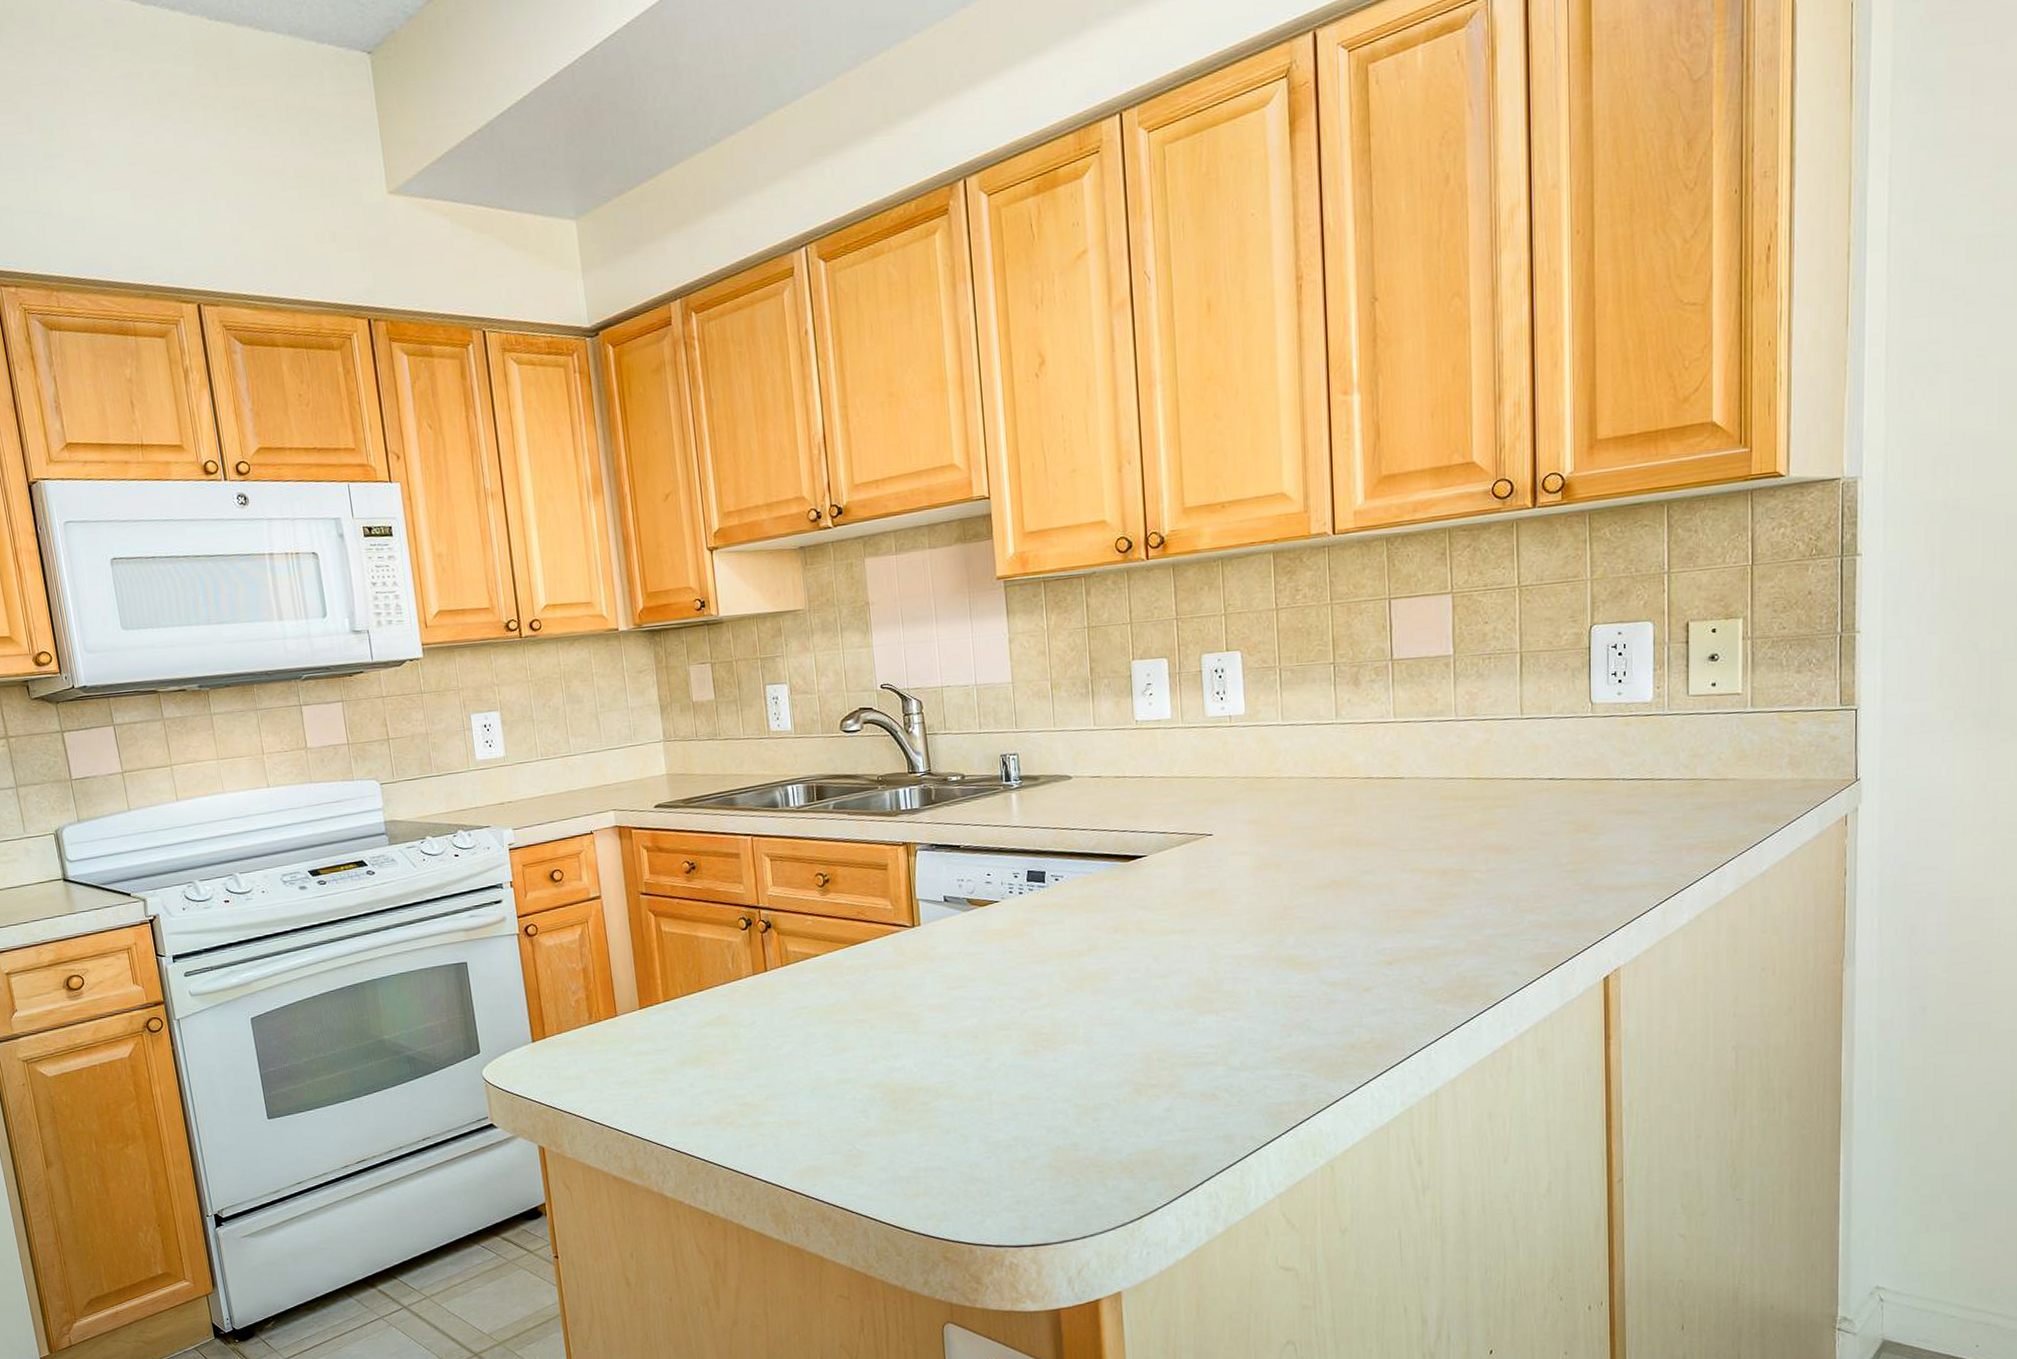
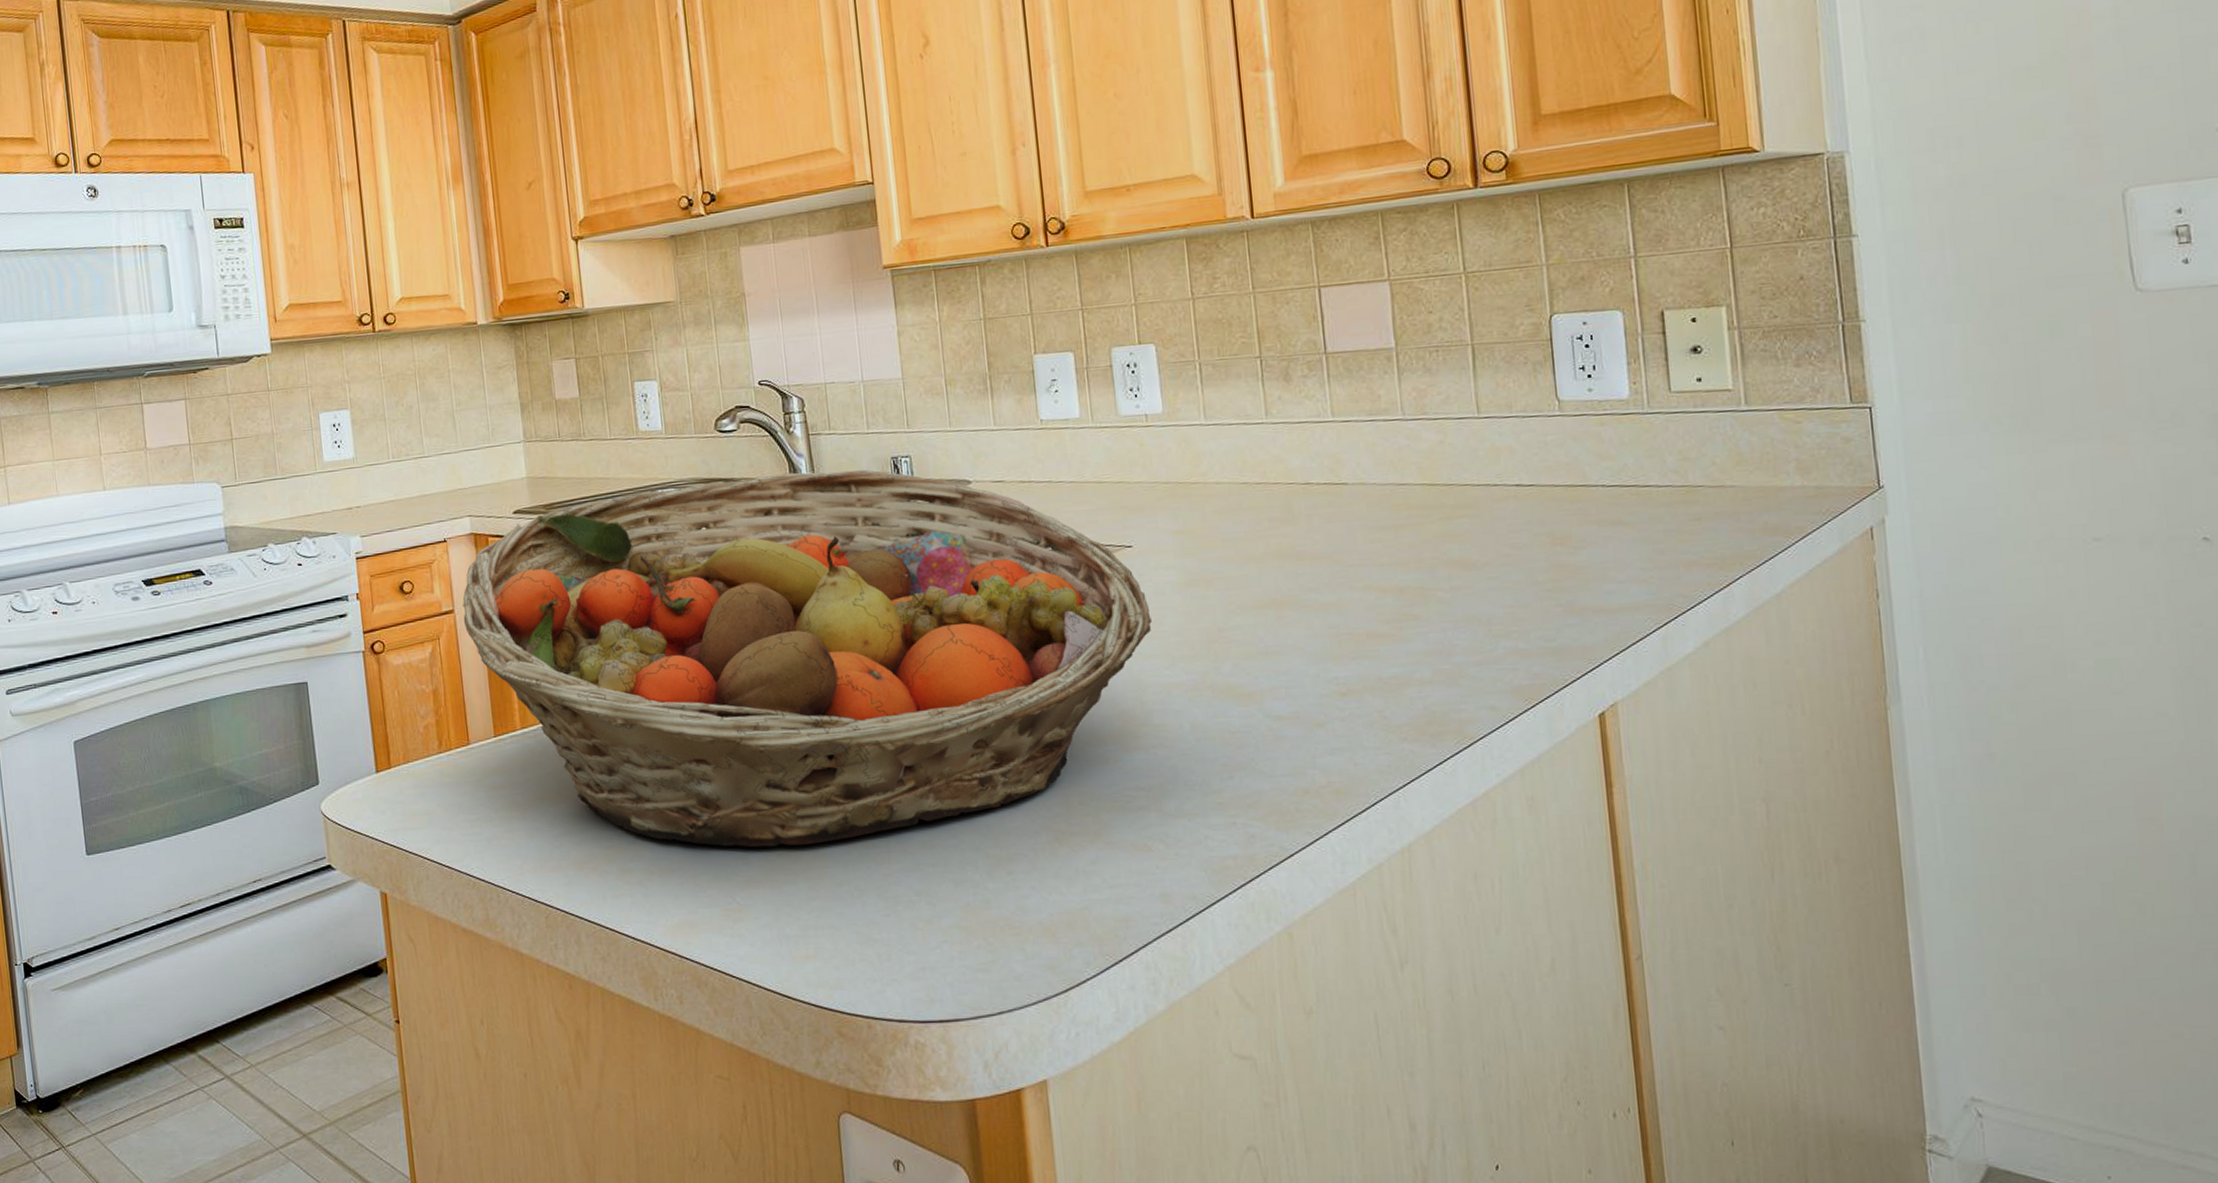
fruit basket: none [609,766,1227,1102] -> present [462,470,1152,848]

